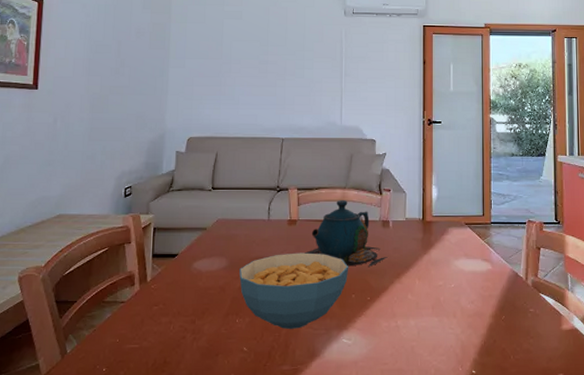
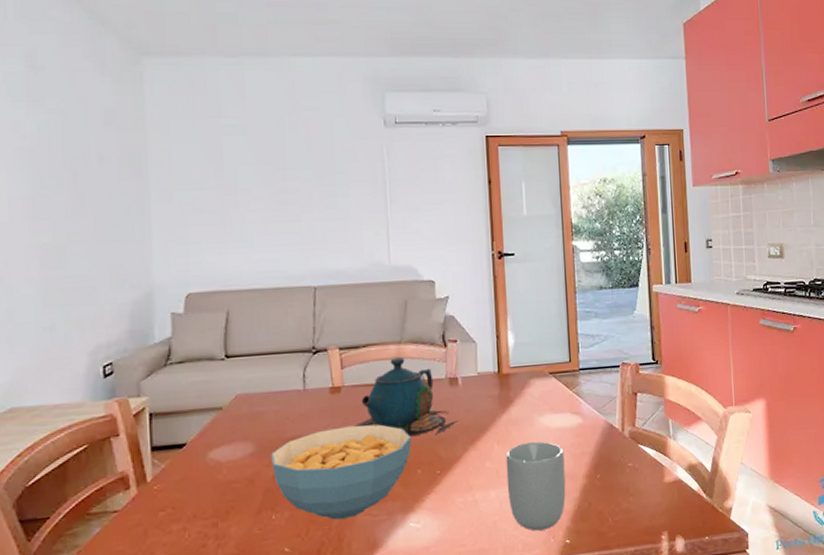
cup: none [425,282,475,359] -> present [505,441,566,531]

